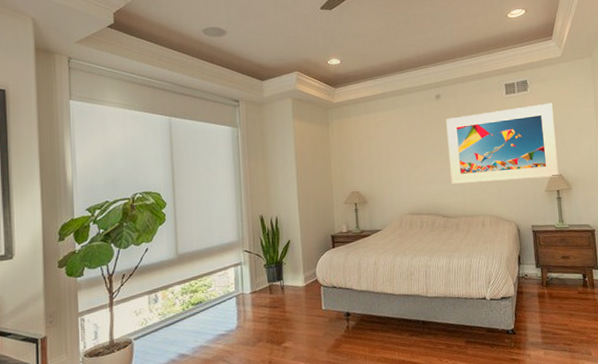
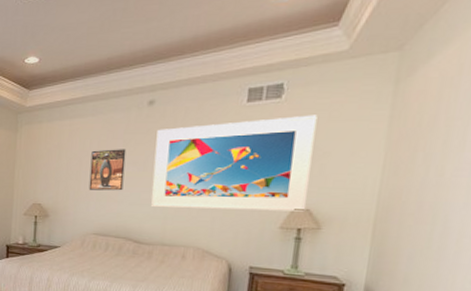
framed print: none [396,136,427,175] -> present [88,149,127,191]

